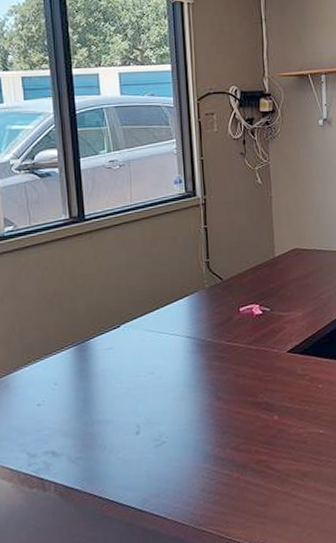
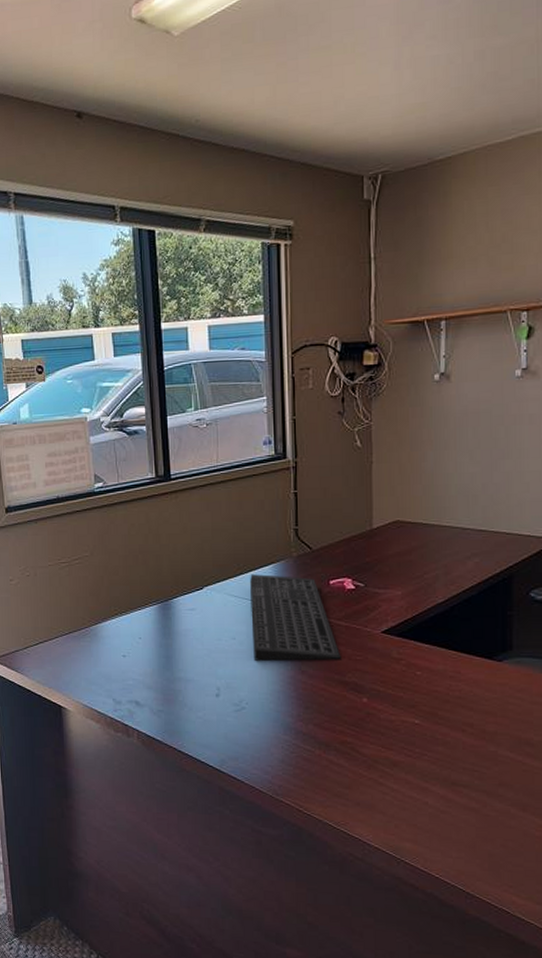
keyboard: none [166,307,253,393] -> present [250,574,341,661]

